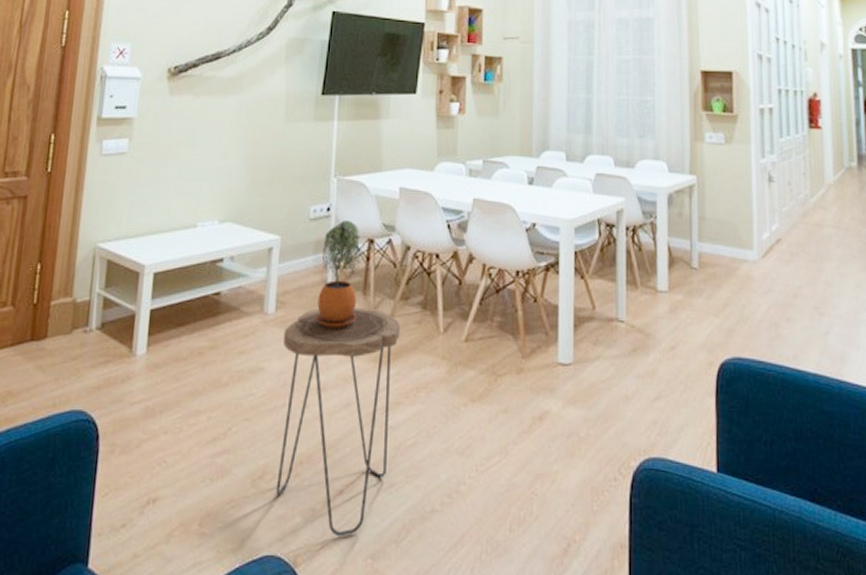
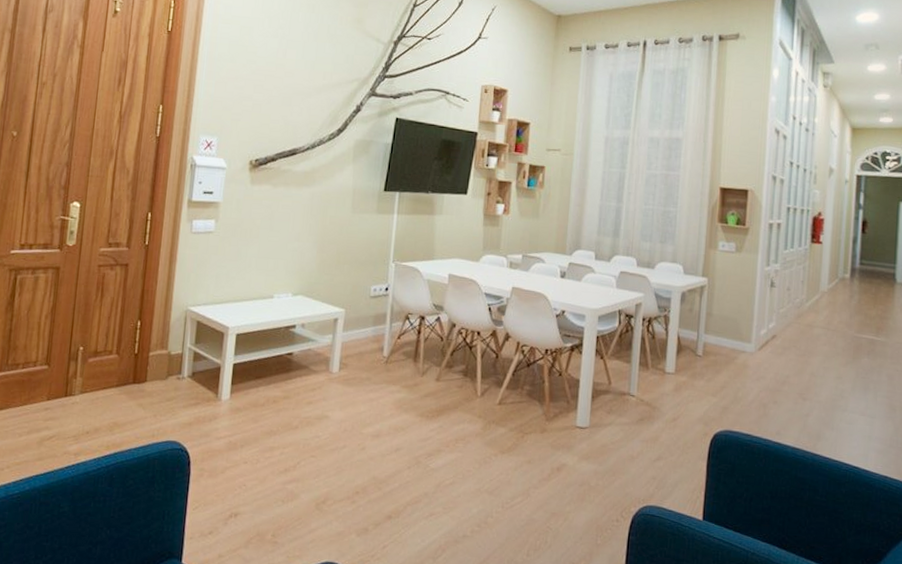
side table: present [276,307,400,537] -> none [336,370,445,552]
potted plant: present [316,220,361,328] -> none [373,299,413,388]

